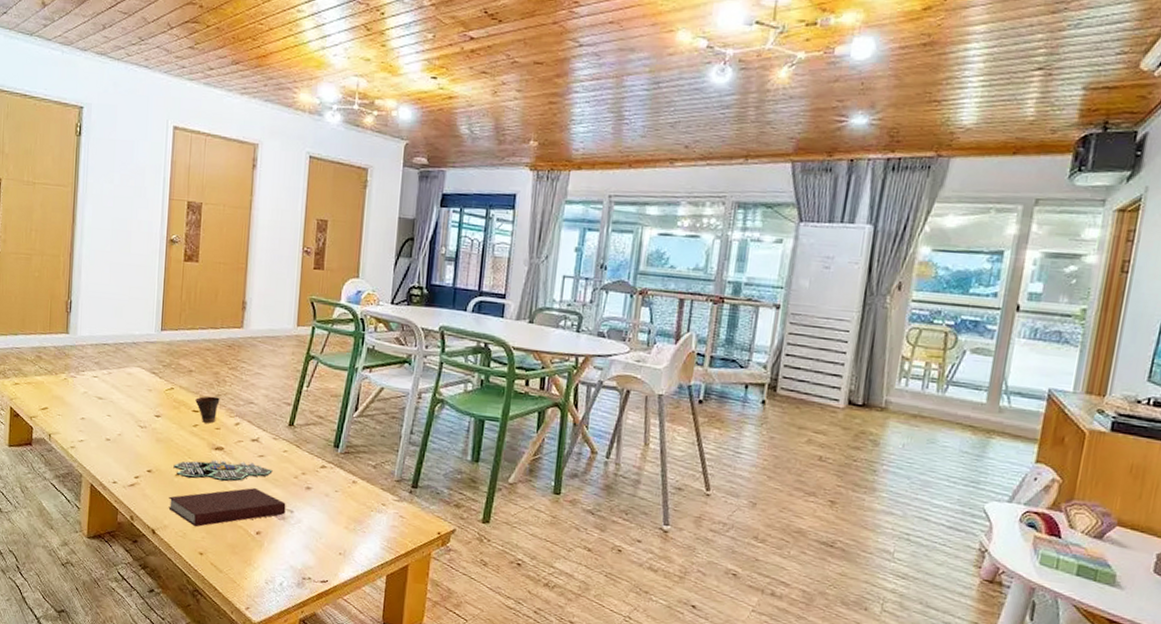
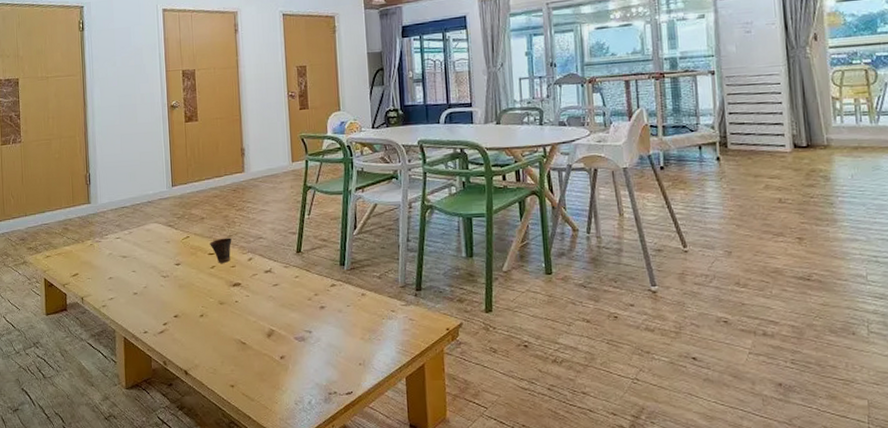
notebook: present [168,487,286,527] -> none [196,315,305,362]
board game: present [173,459,273,482] -> none [197,292,288,317]

